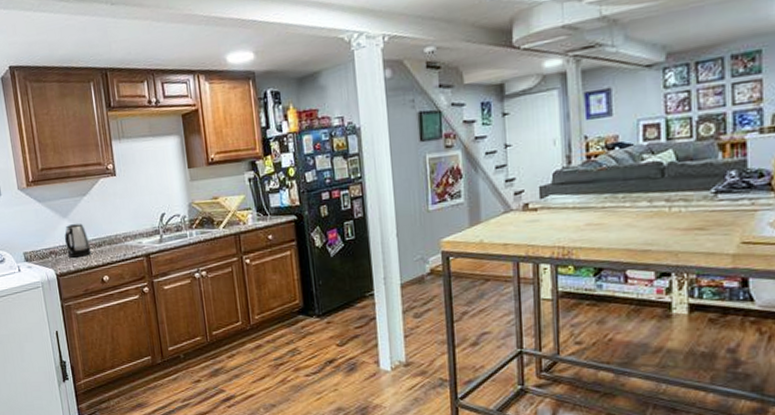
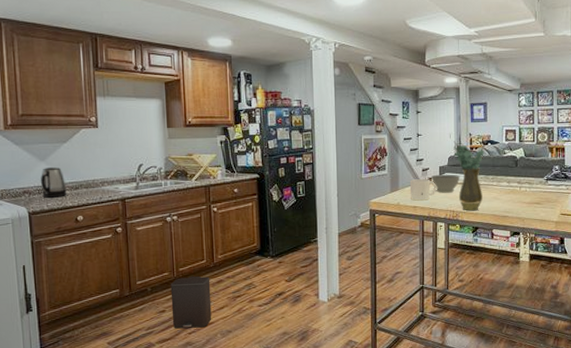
pedal bin: none [204,340,253,401] -> present [170,276,212,329]
mug: none [496,205,536,236] -> present [409,179,436,201]
bowl: none [528,196,572,224] -> present [432,174,460,193]
vase: none [560,149,609,246] -> present [453,141,484,211]

